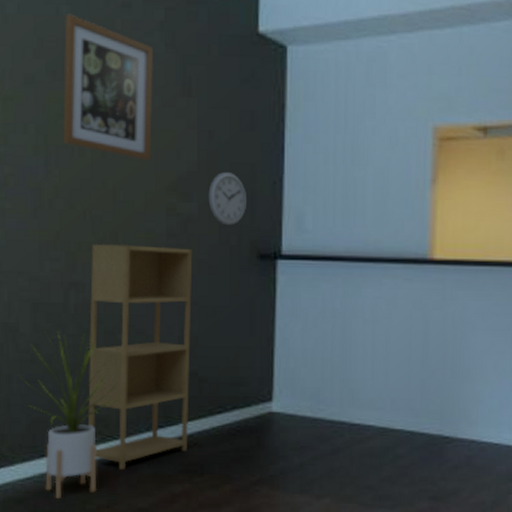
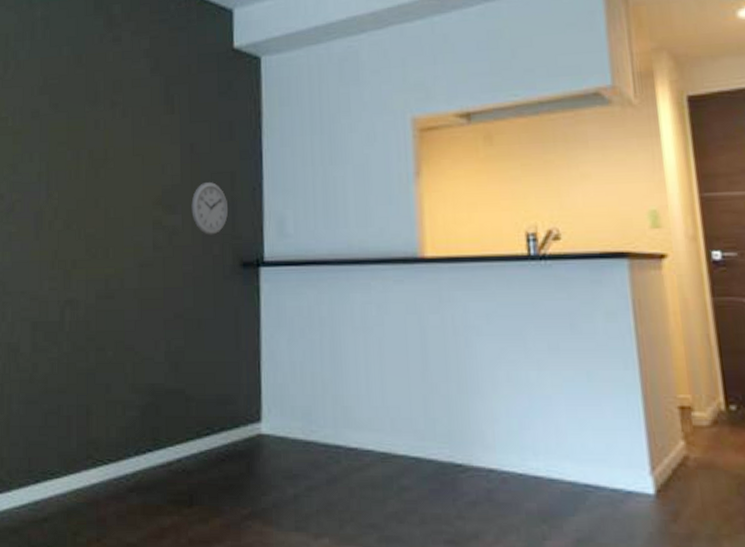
house plant: present [18,330,119,498] -> none [17,348,109,529]
wall art: present [62,14,154,161] -> none [61,53,141,178]
shelving unit: present [87,243,193,470] -> none [79,259,178,499]

